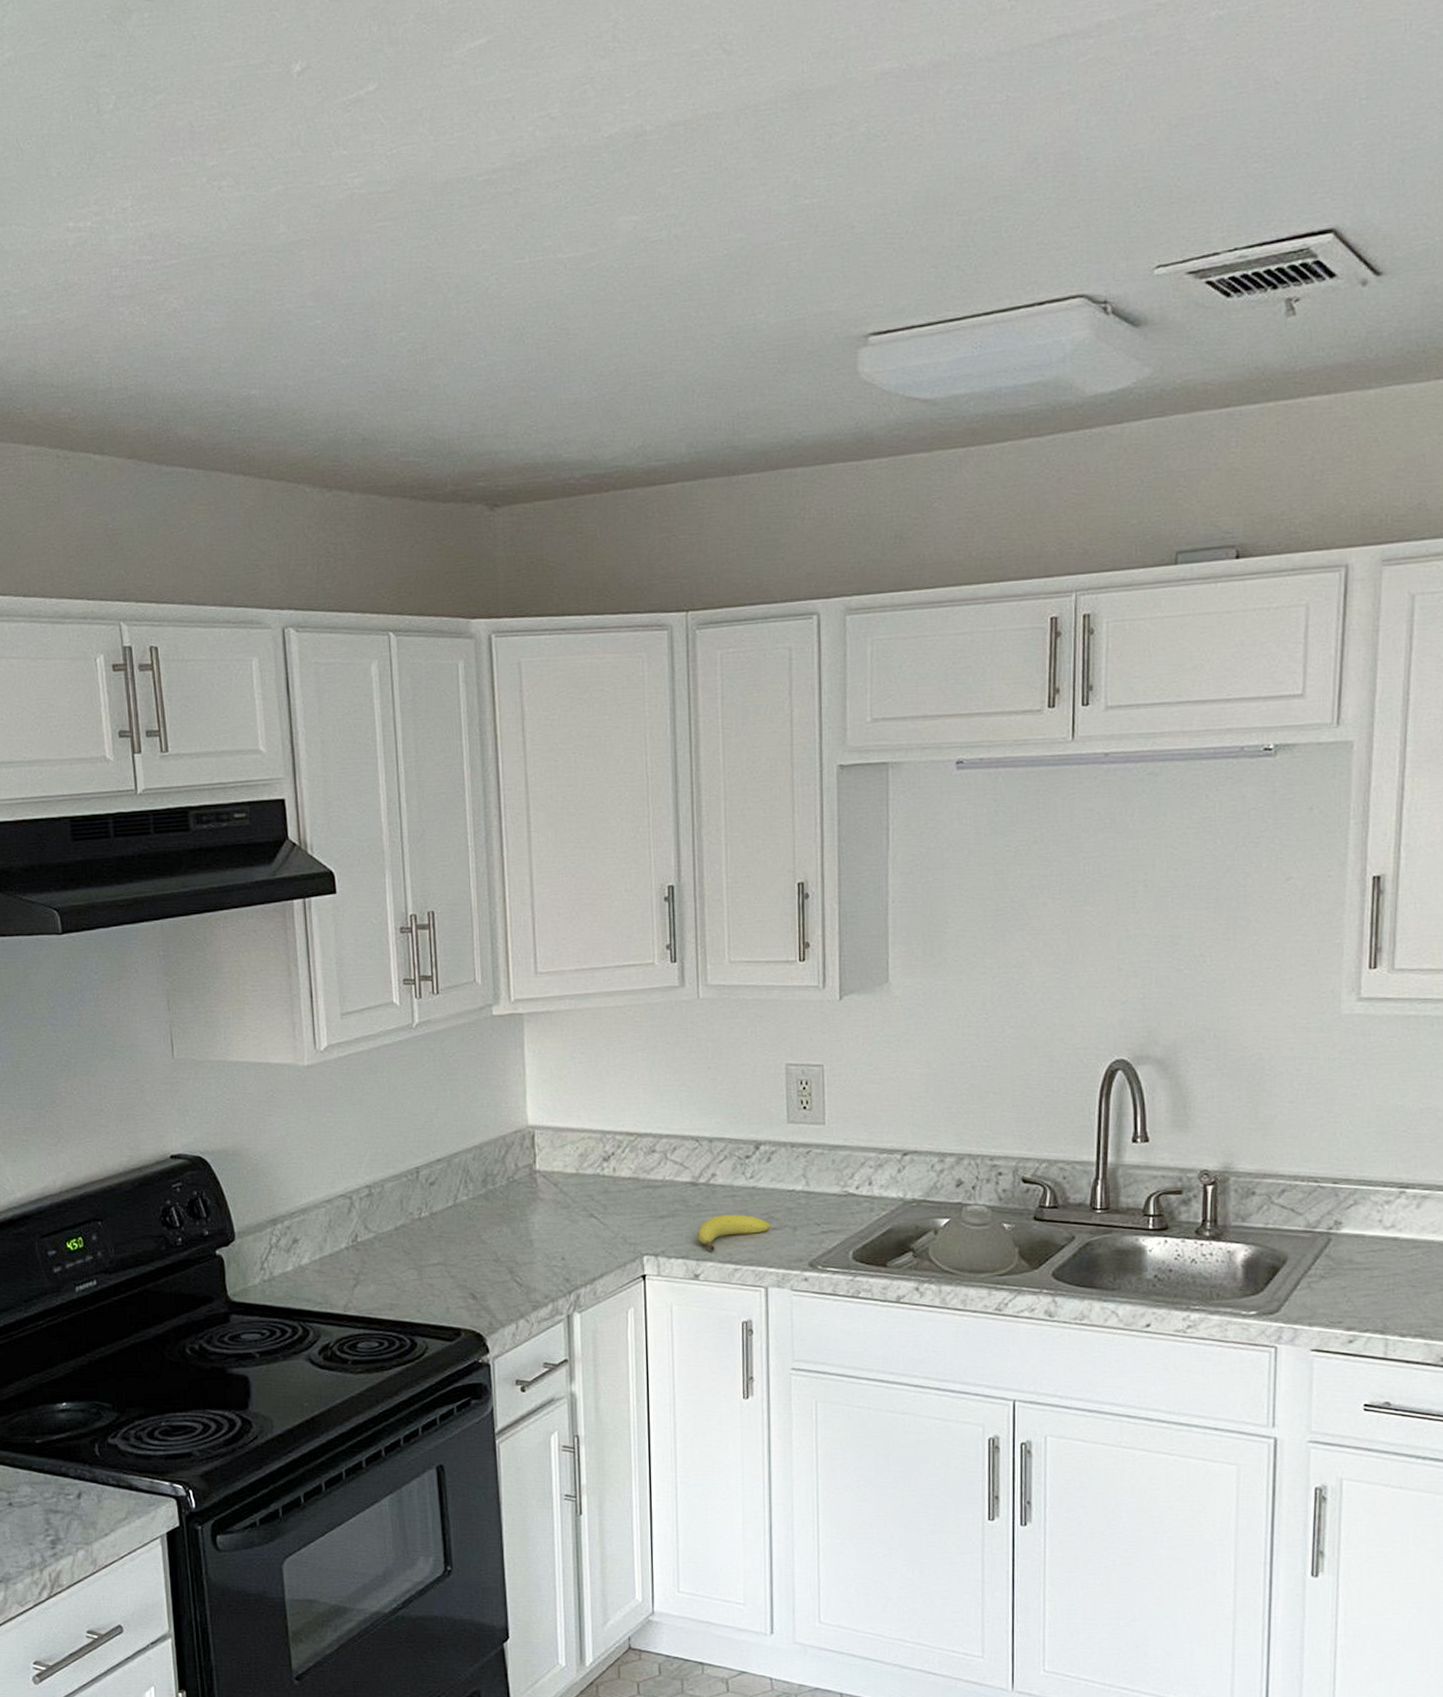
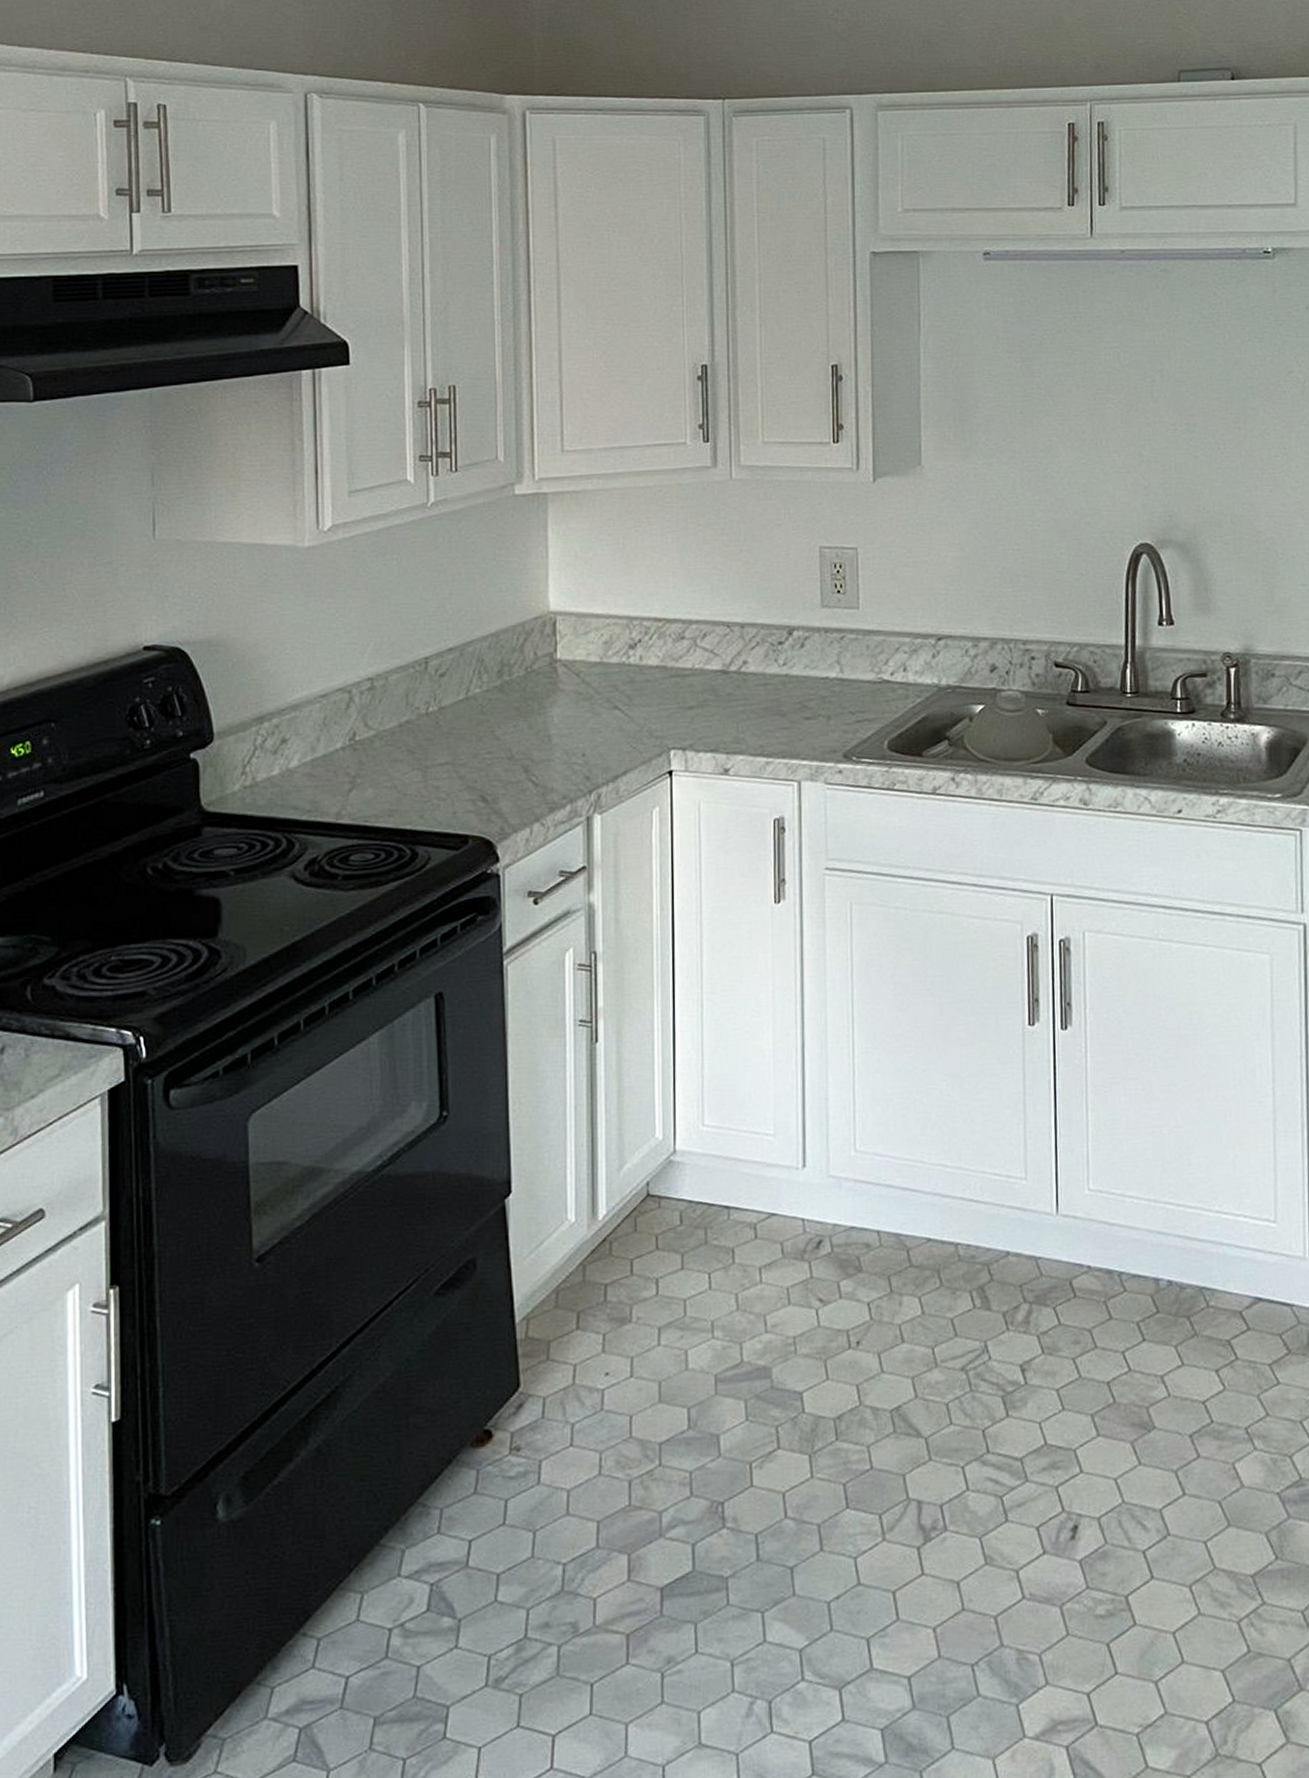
fruit: present [697,1214,771,1251] -> none [727,703,804,744]

